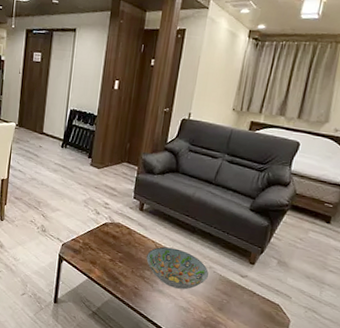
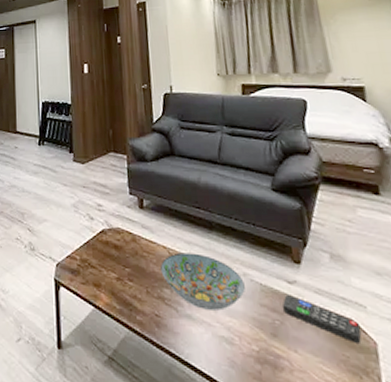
remote control: none [232,284,283,320] -> present [283,295,362,345]

